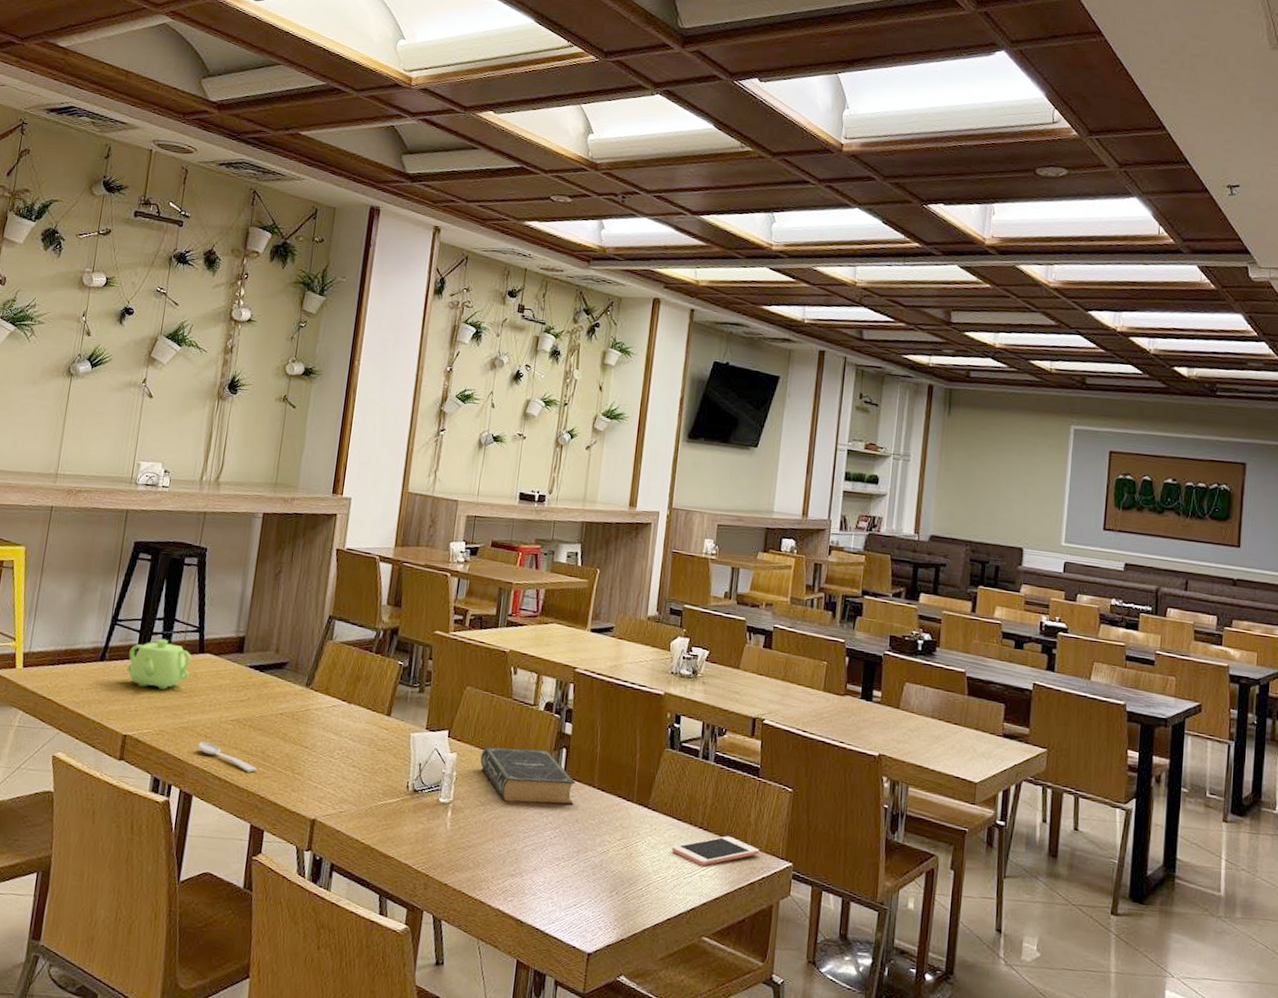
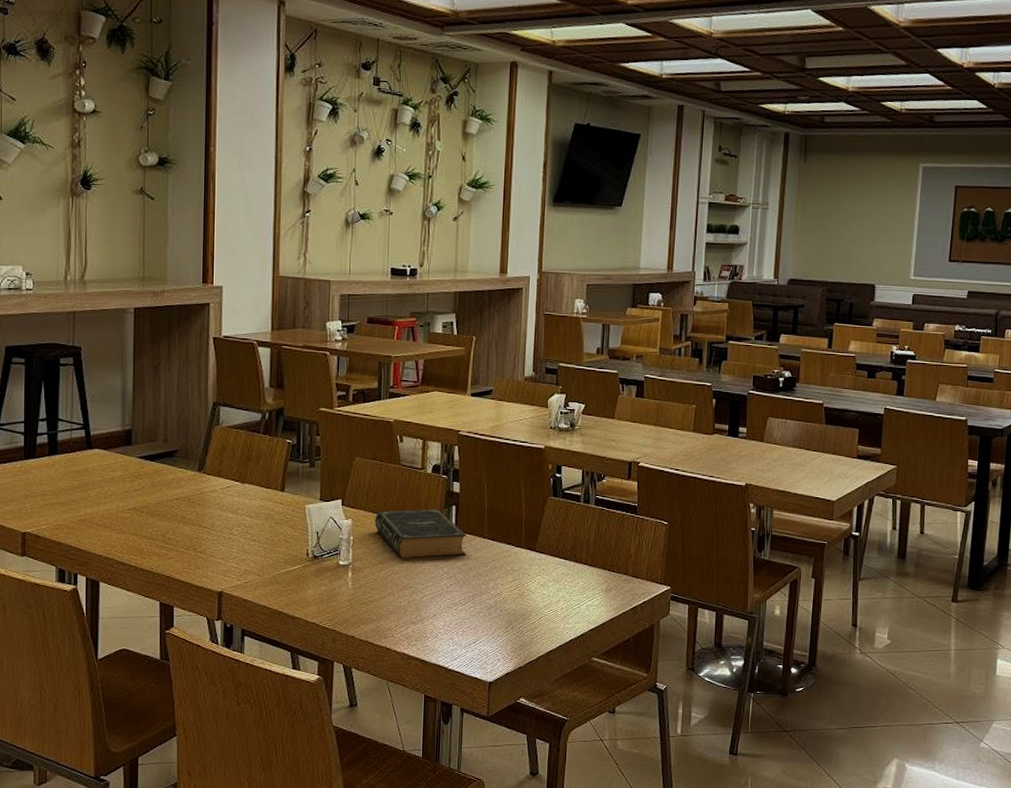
teapot: present [126,638,192,690] -> none [16,438,81,487]
spoon: present [197,741,258,773] -> none [98,531,160,555]
cell phone: present [672,836,760,866] -> none [560,569,641,597]

